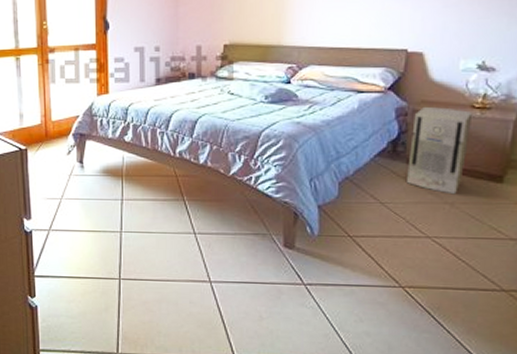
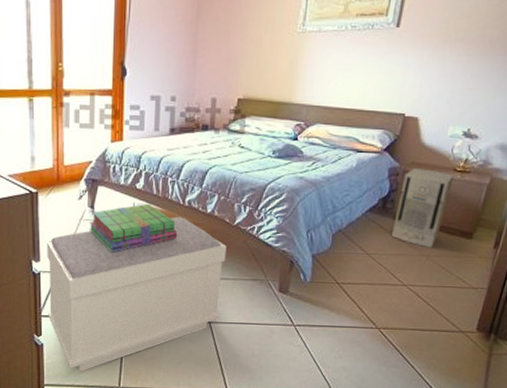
bench: none [38,169,223,337] -> present [47,216,227,372]
stack of books: none [78,156,170,208] -> present [88,203,178,253]

